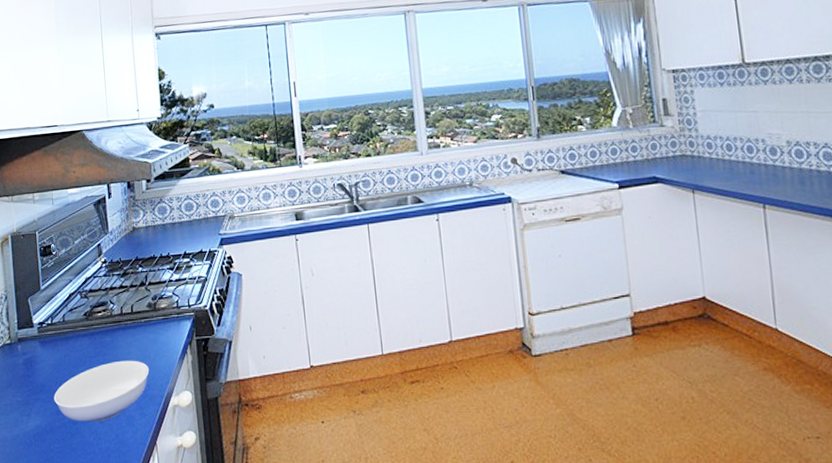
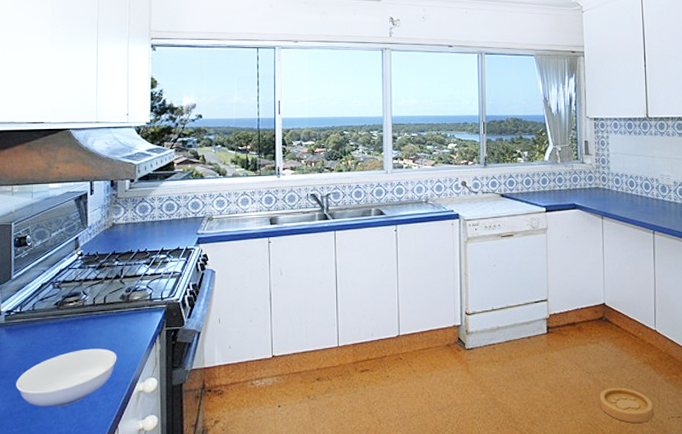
pet bowl: none [707,400,782,445] -> present [599,387,653,424]

